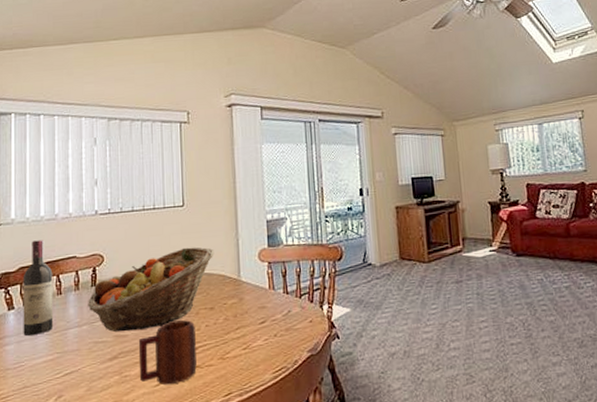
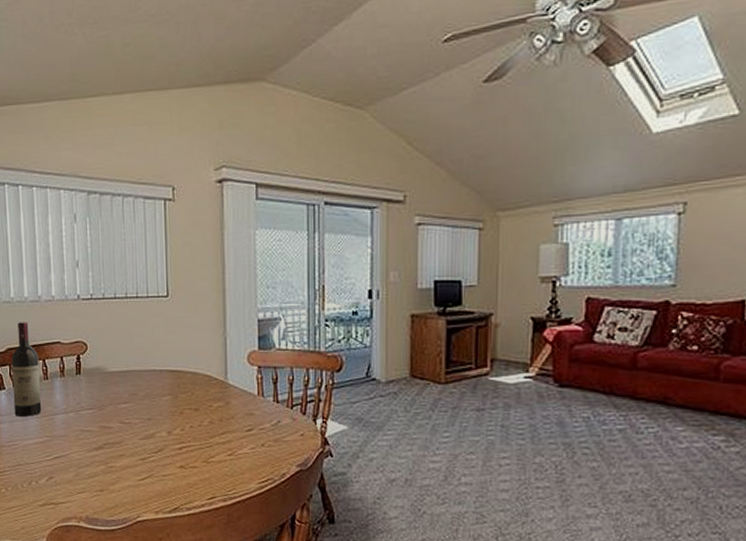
fruit basket: present [88,247,214,332] -> none [73,342,200,424]
mug: present [138,320,197,385] -> none [123,418,181,481]

